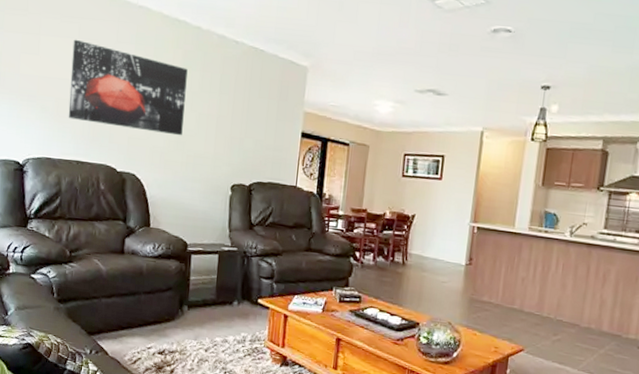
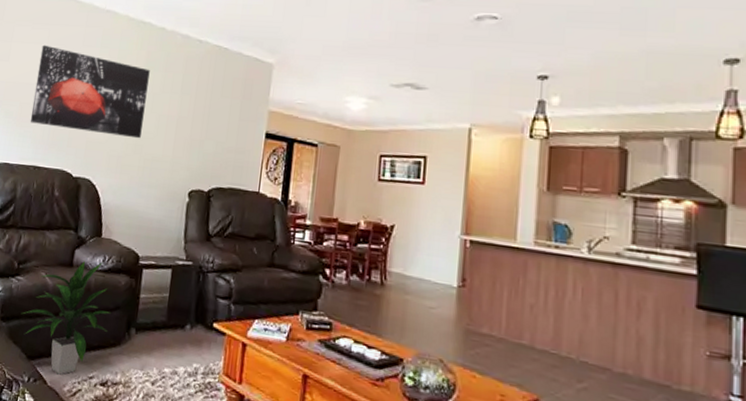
indoor plant: none [78,248,164,347] -> present [22,261,111,375]

